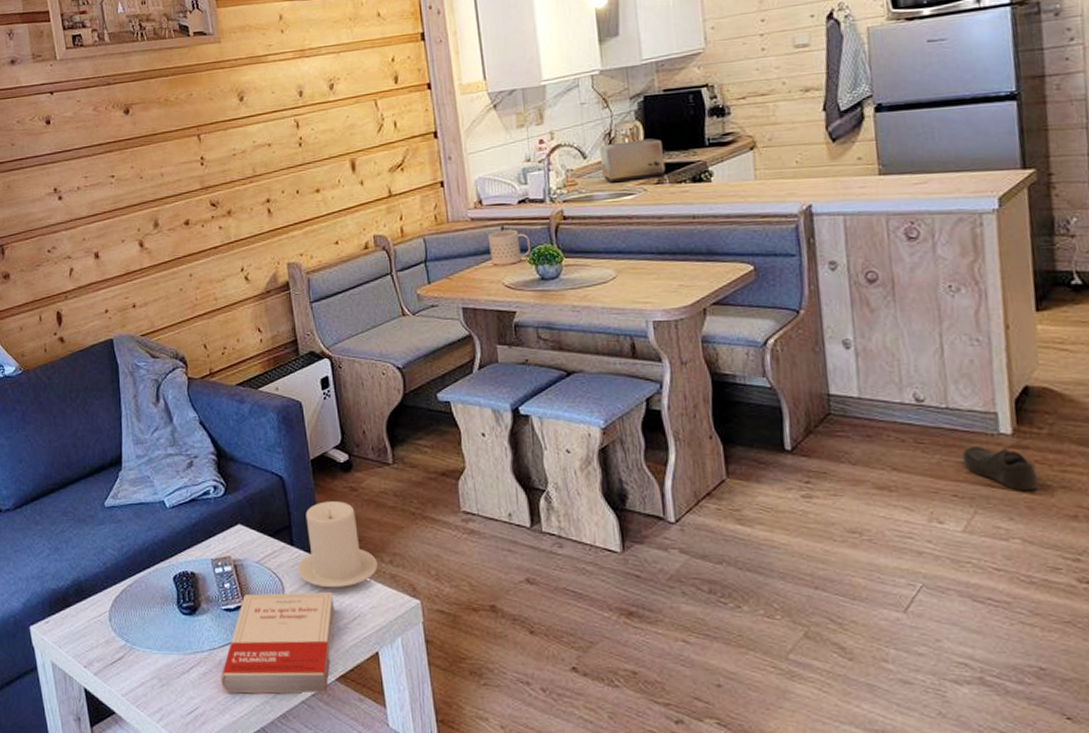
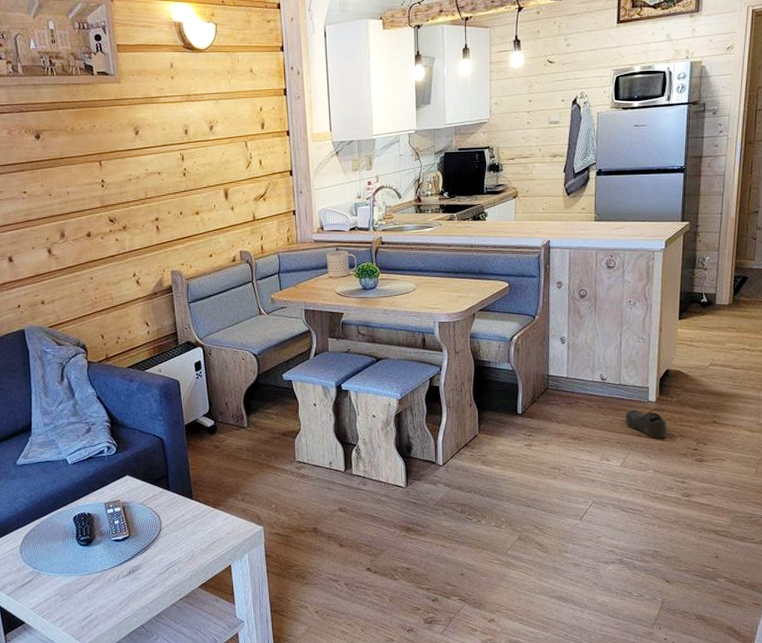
book: present [220,592,336,694] -> none [110,524,200,602]
candle: present [297,501,378,588] -> none [172,456,233,521]
toaster: present [599,138,666,183] -> none [410,185,456,218]

